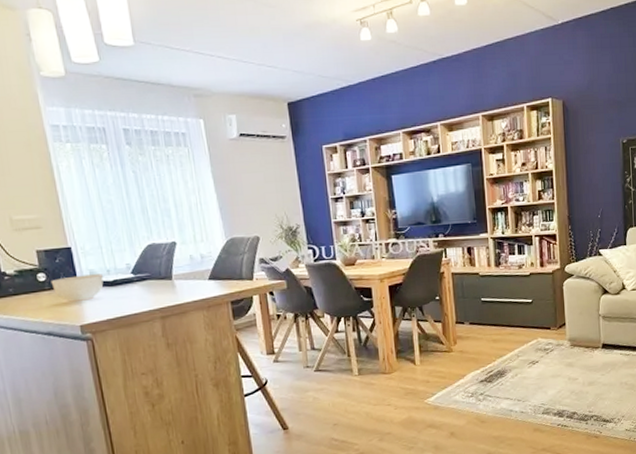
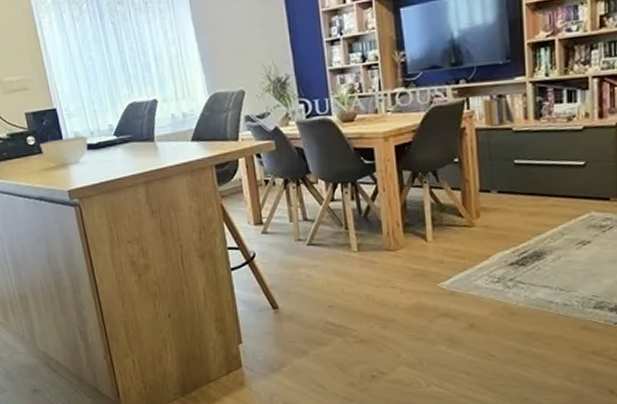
books: none [456,248,481,272] -> present [482,96,515,127]

